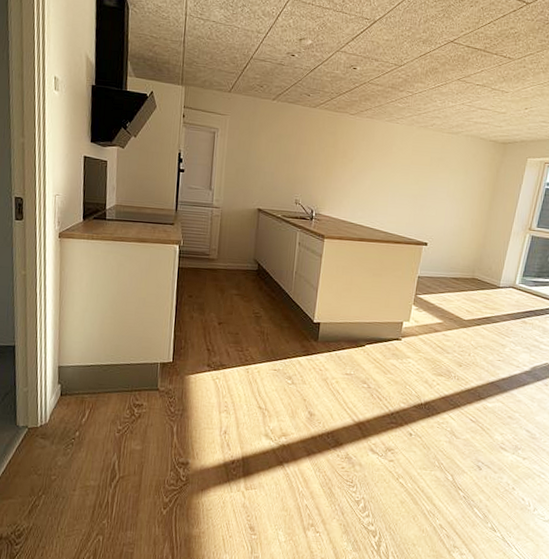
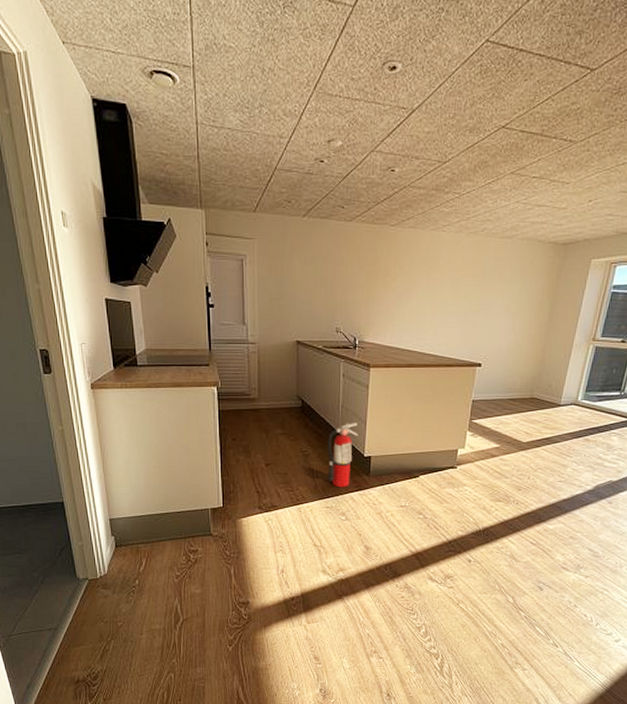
fire extinguisher: none [277,289,310,352] -> present [327,423,358,488]

